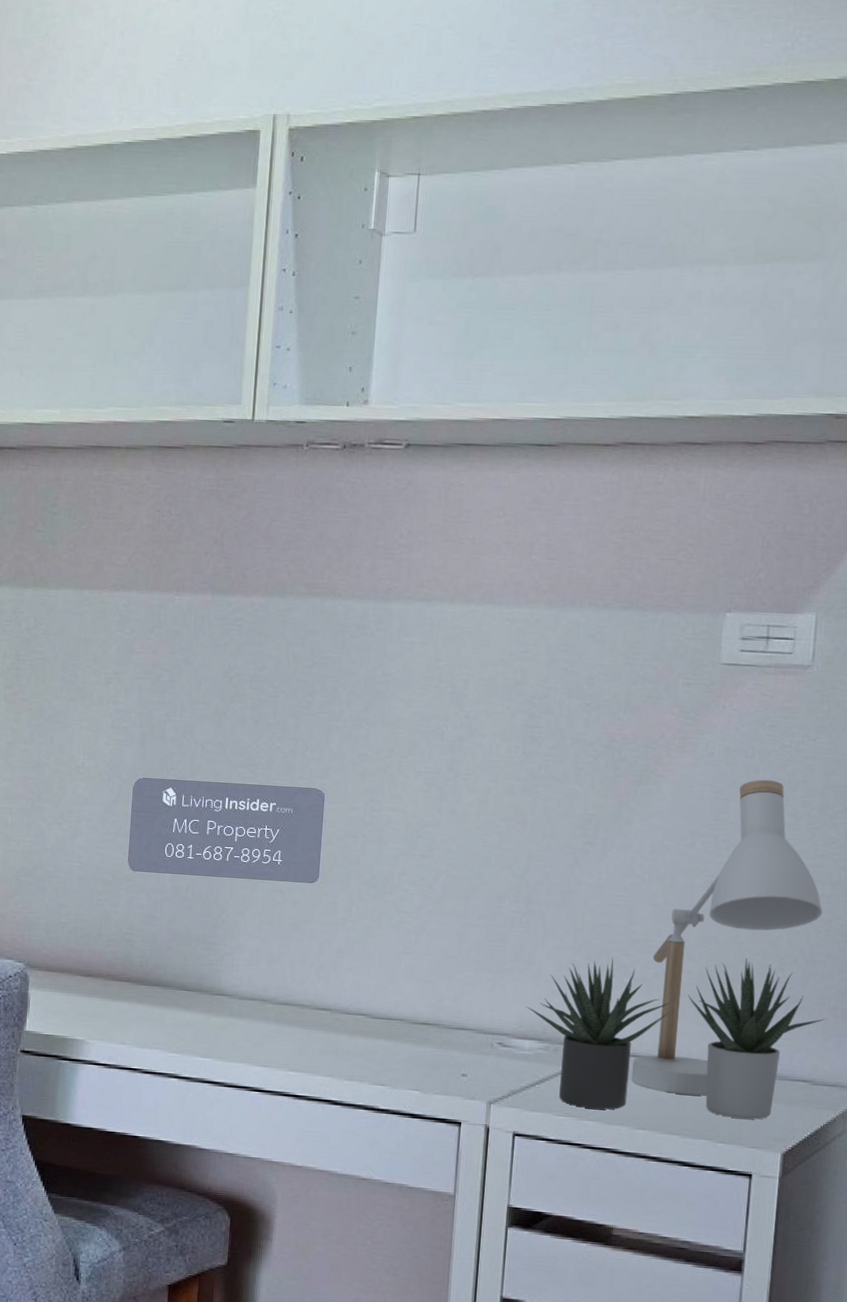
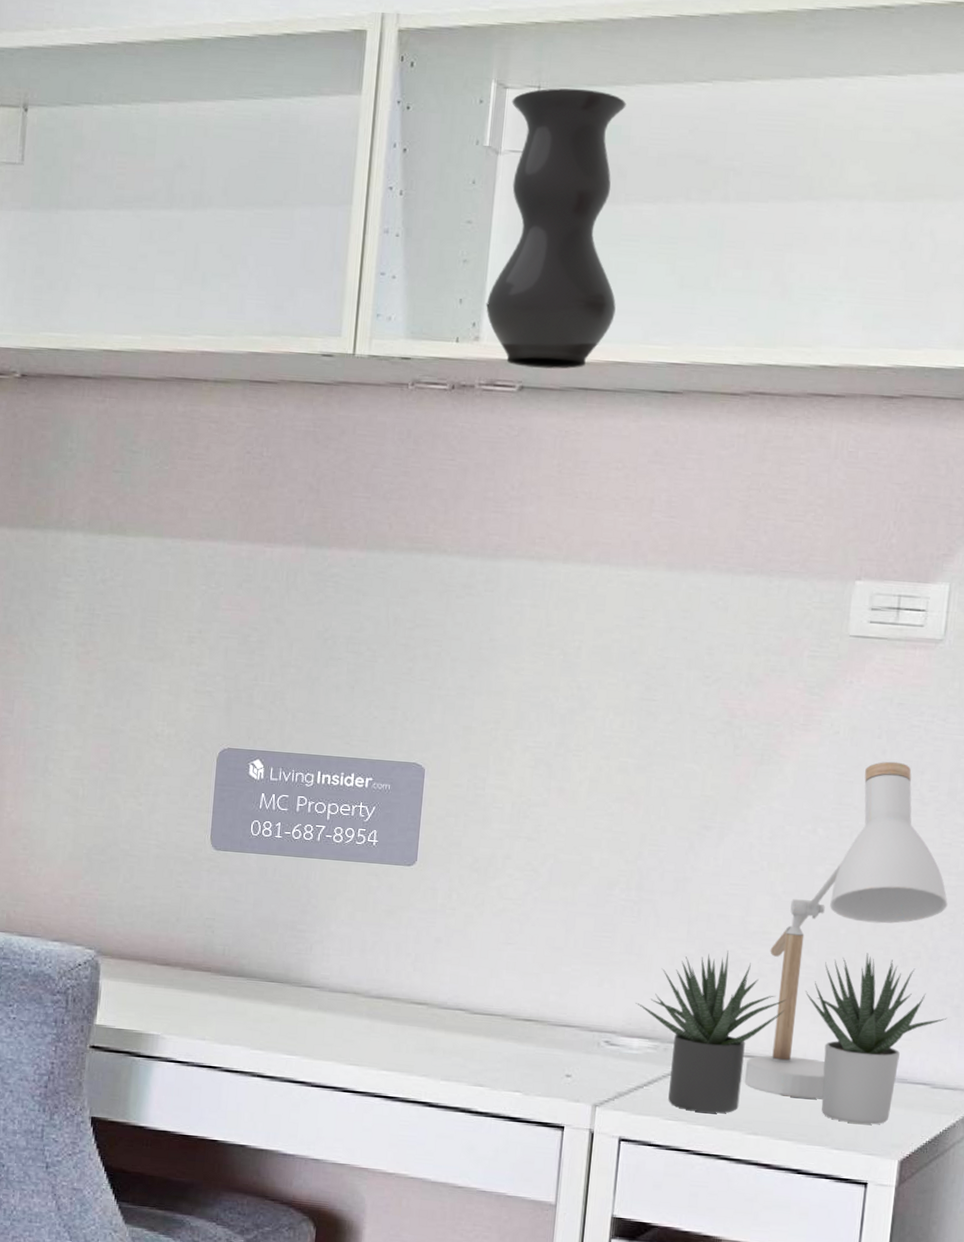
vase: none [374,174,500,428] -> present [486,88,626,369]

